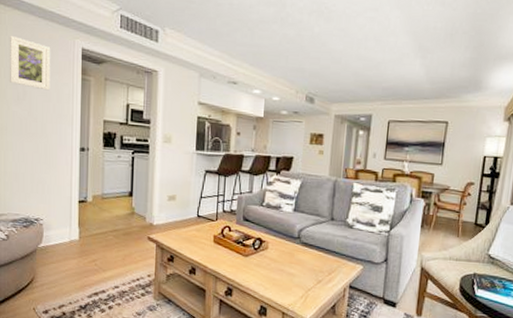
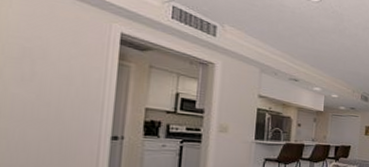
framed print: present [9,35,51,91] -> none [10,8,77,74]

